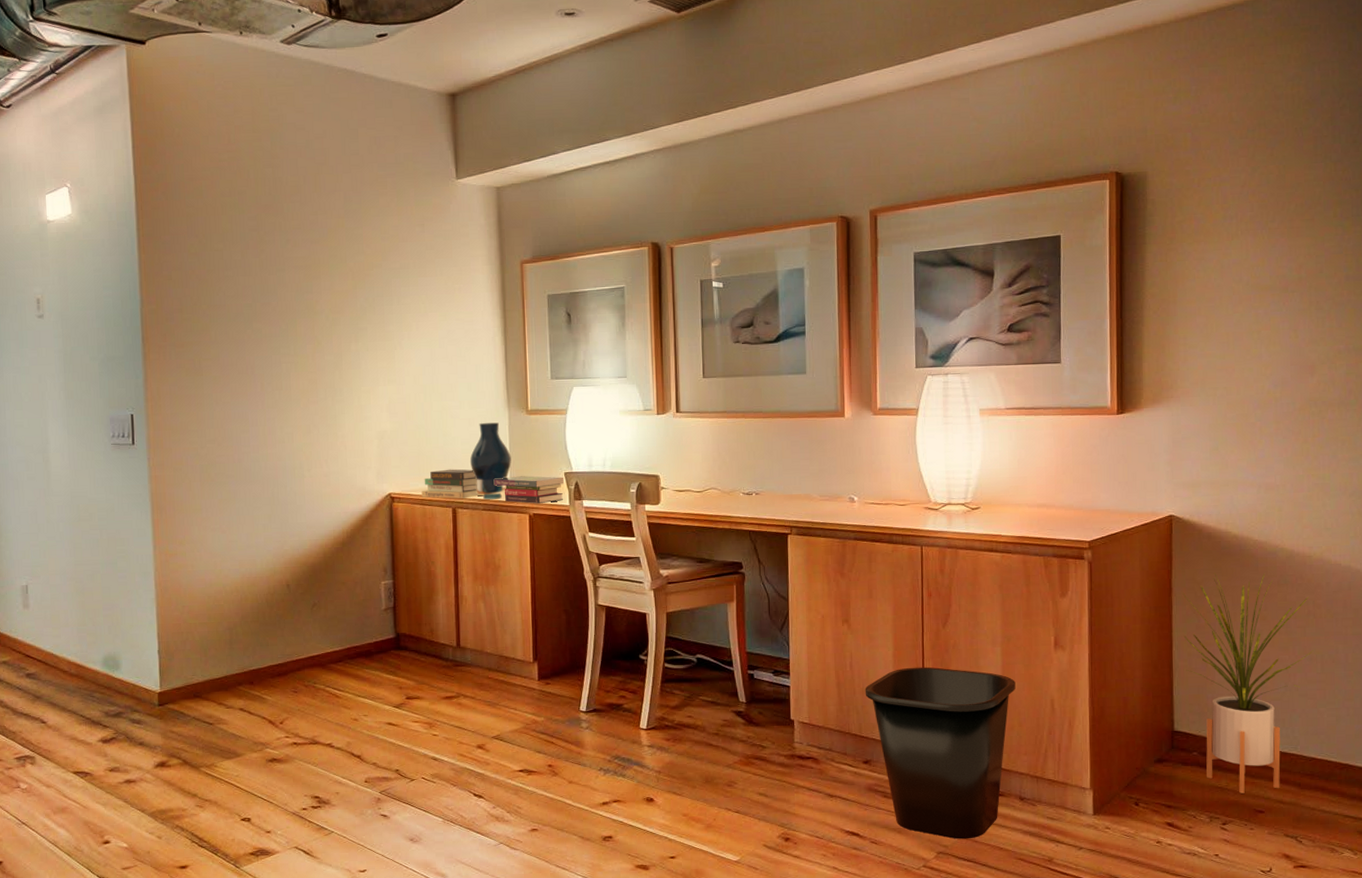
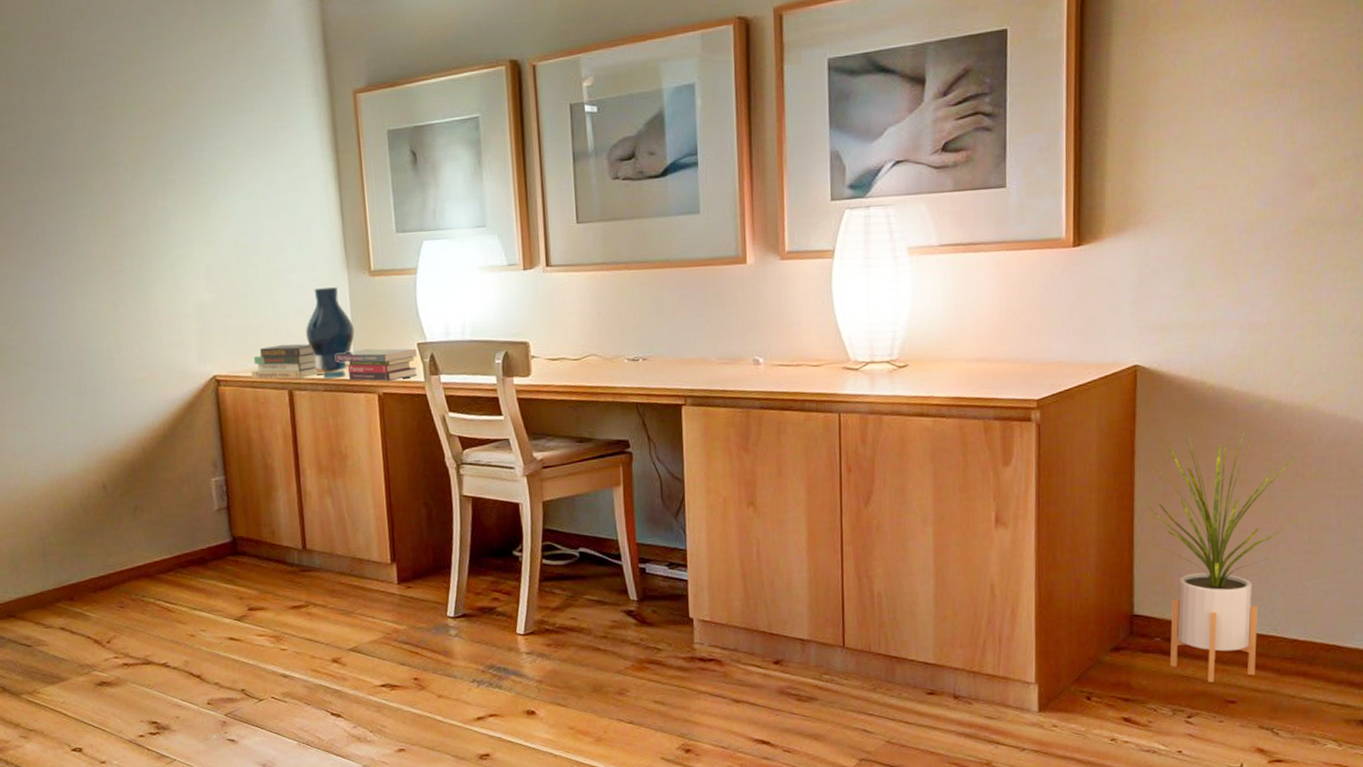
waste bin: present [865,667,1016,839] -> none [774,552,950,744]

